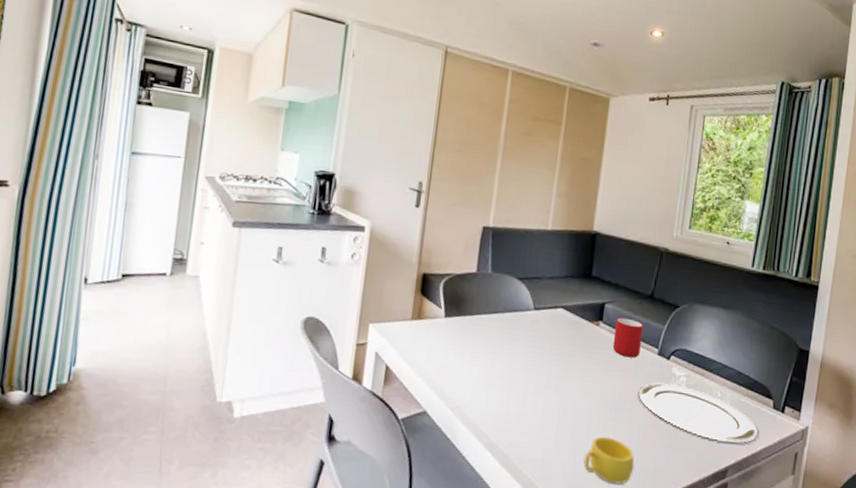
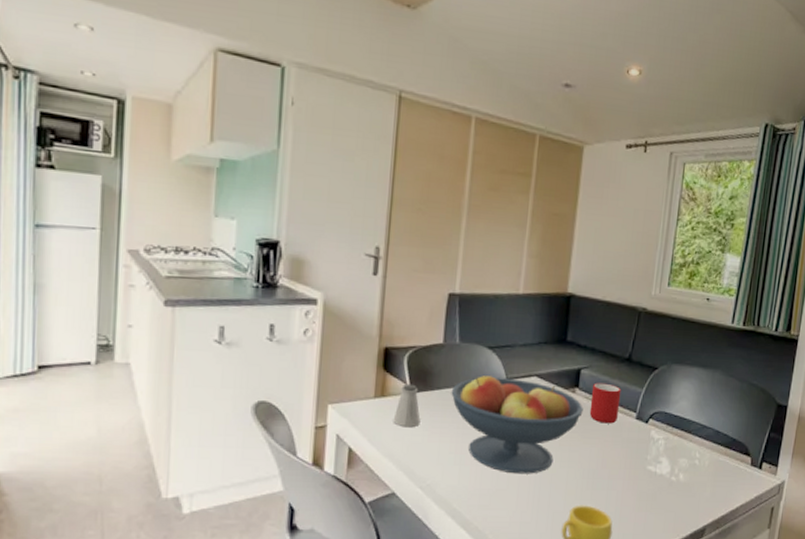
saltshaker: none [427,308,453,349] -> present [393,383,421,427]
fruit bowl: none [482,305,607,402] -> present [451,376,583,474]
plate: present [638,382,759,444] -> none [616,446,736,503]

